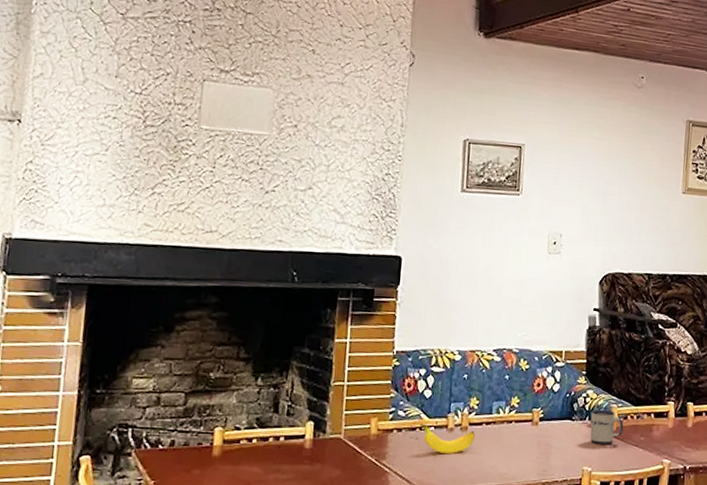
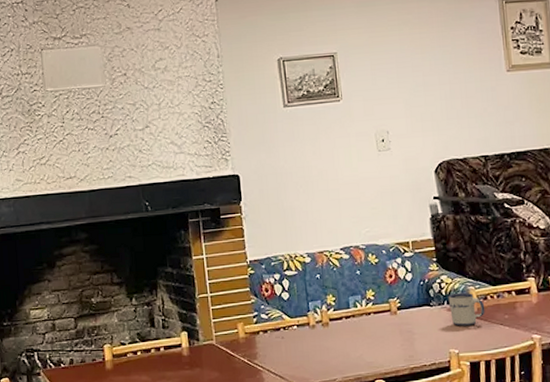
banana: present [420,424,476,455] -> none [283,324,338,350]

